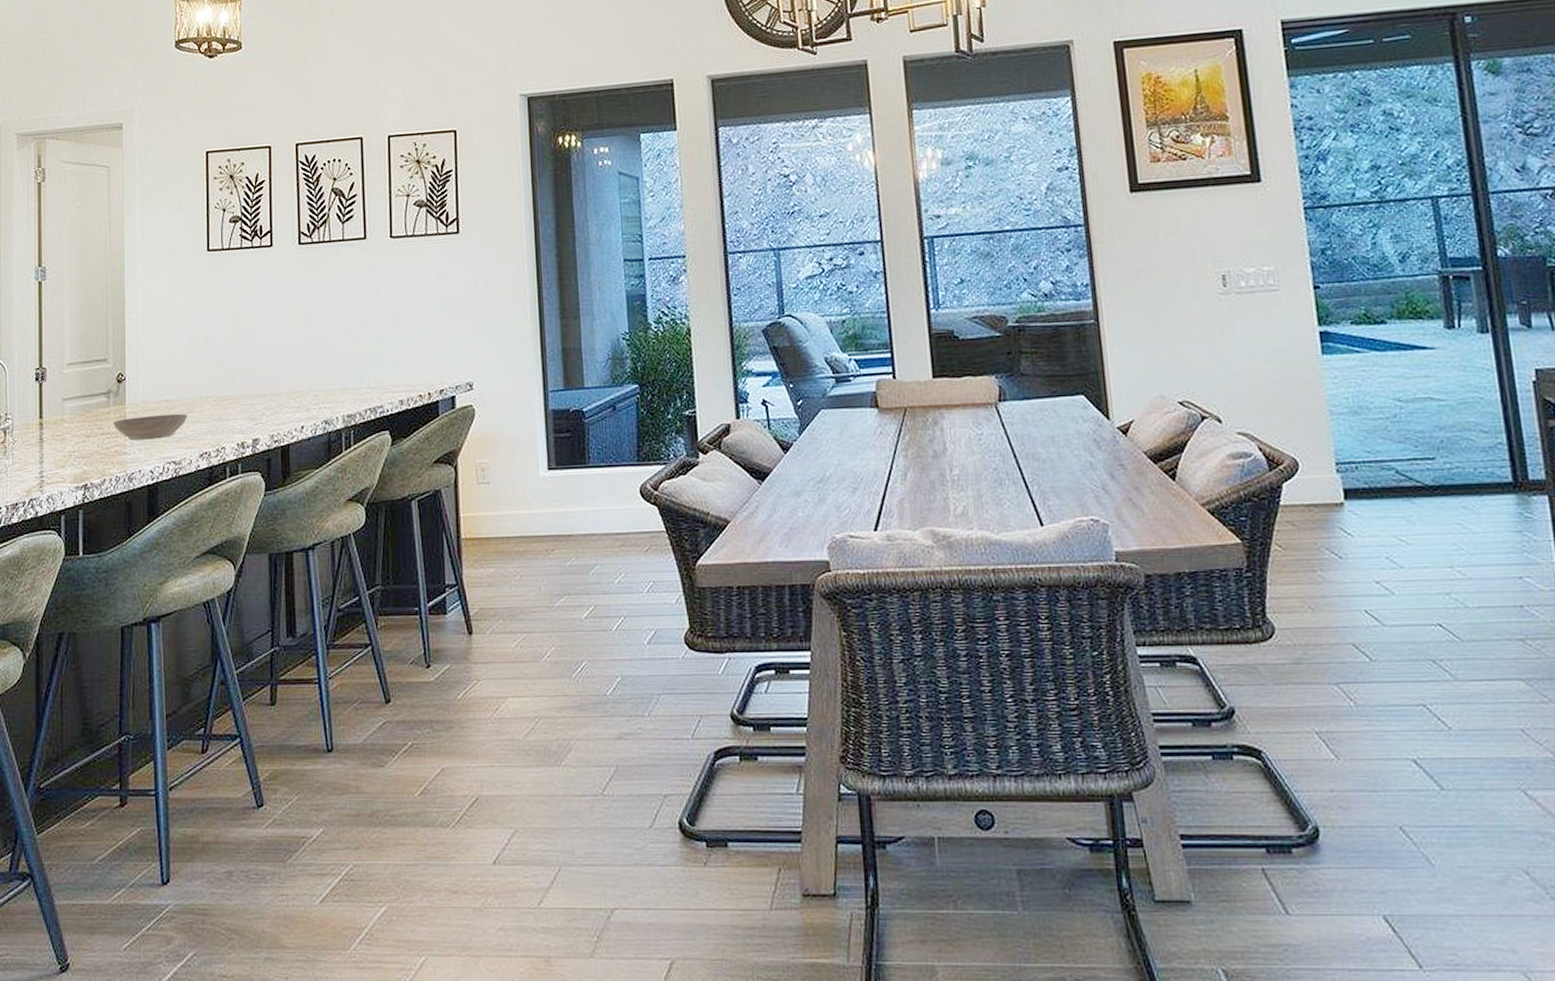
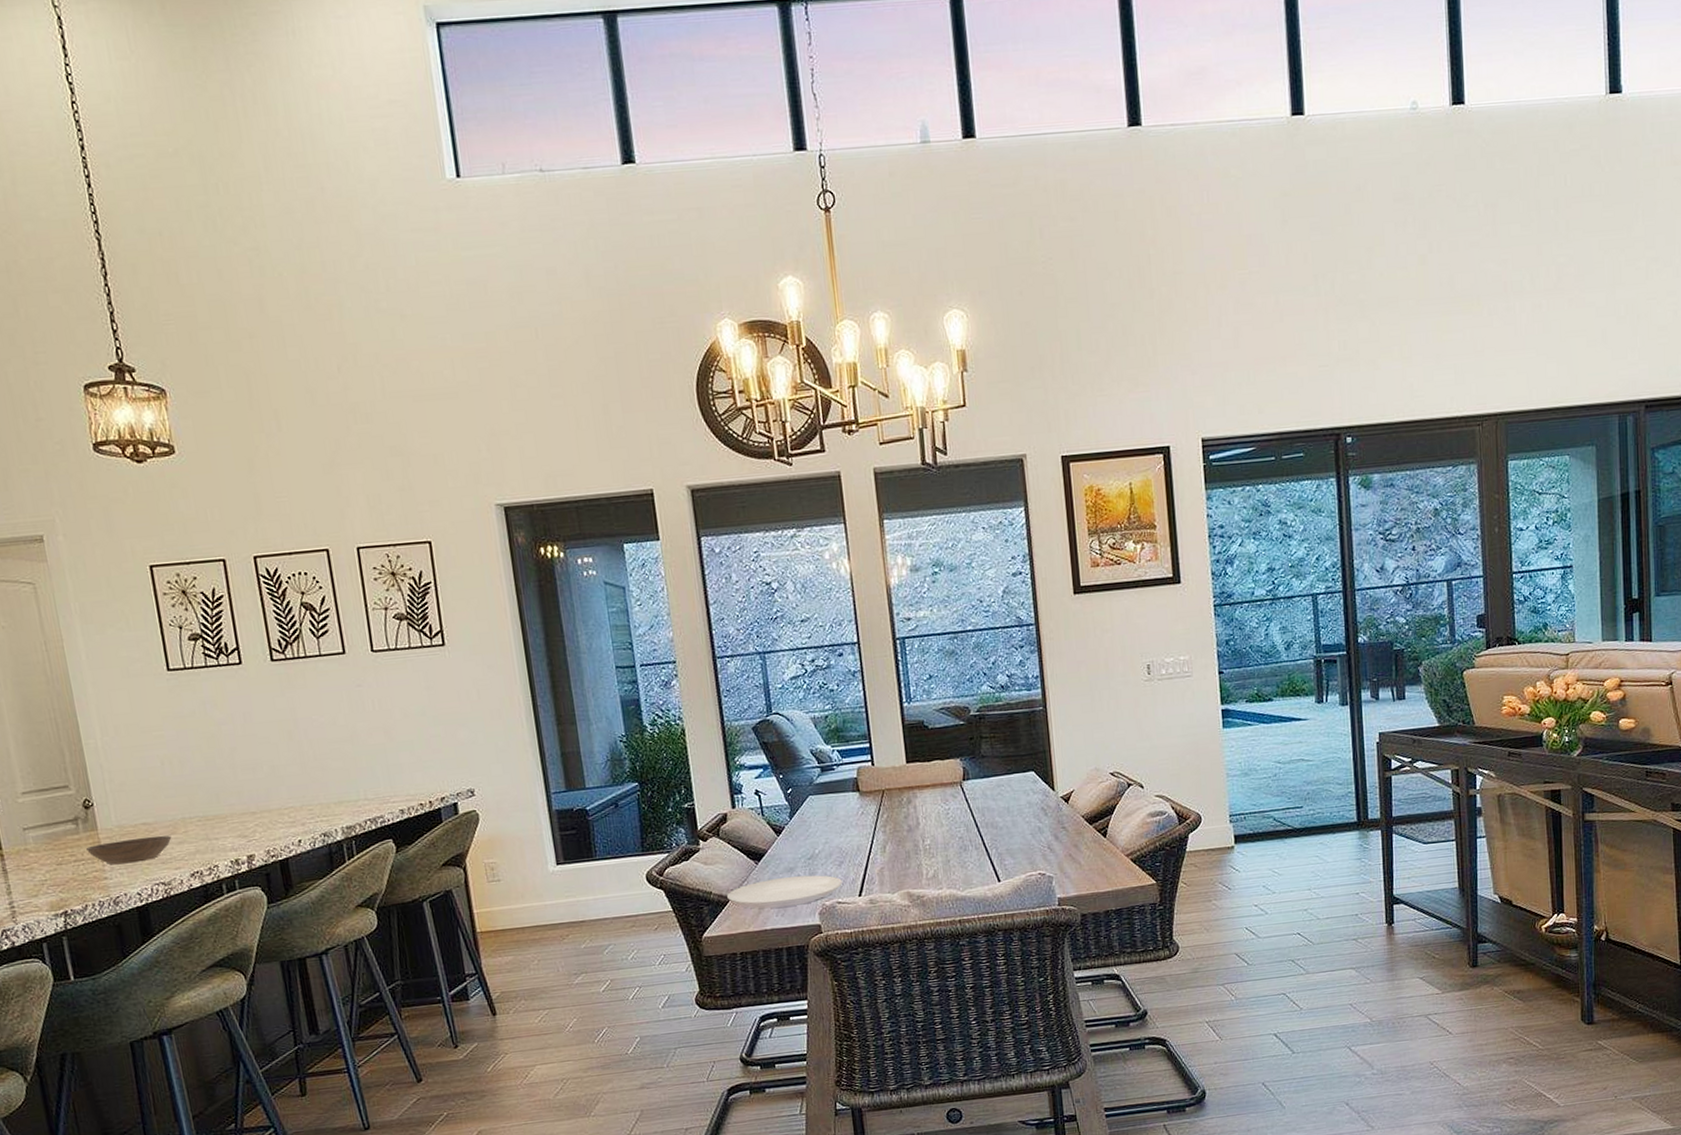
plate: none [726,501,856,538] -> present [727,875,842,909]

